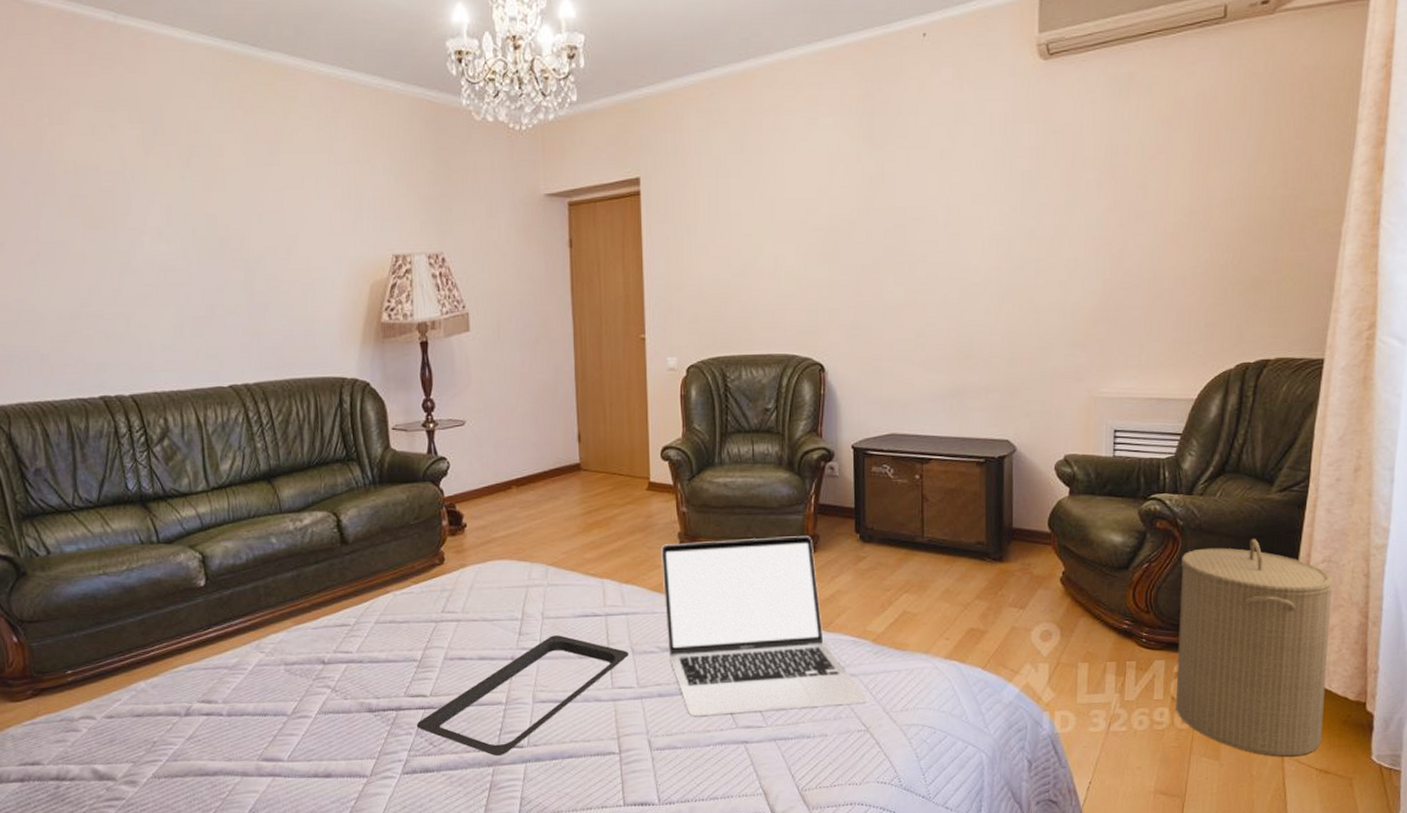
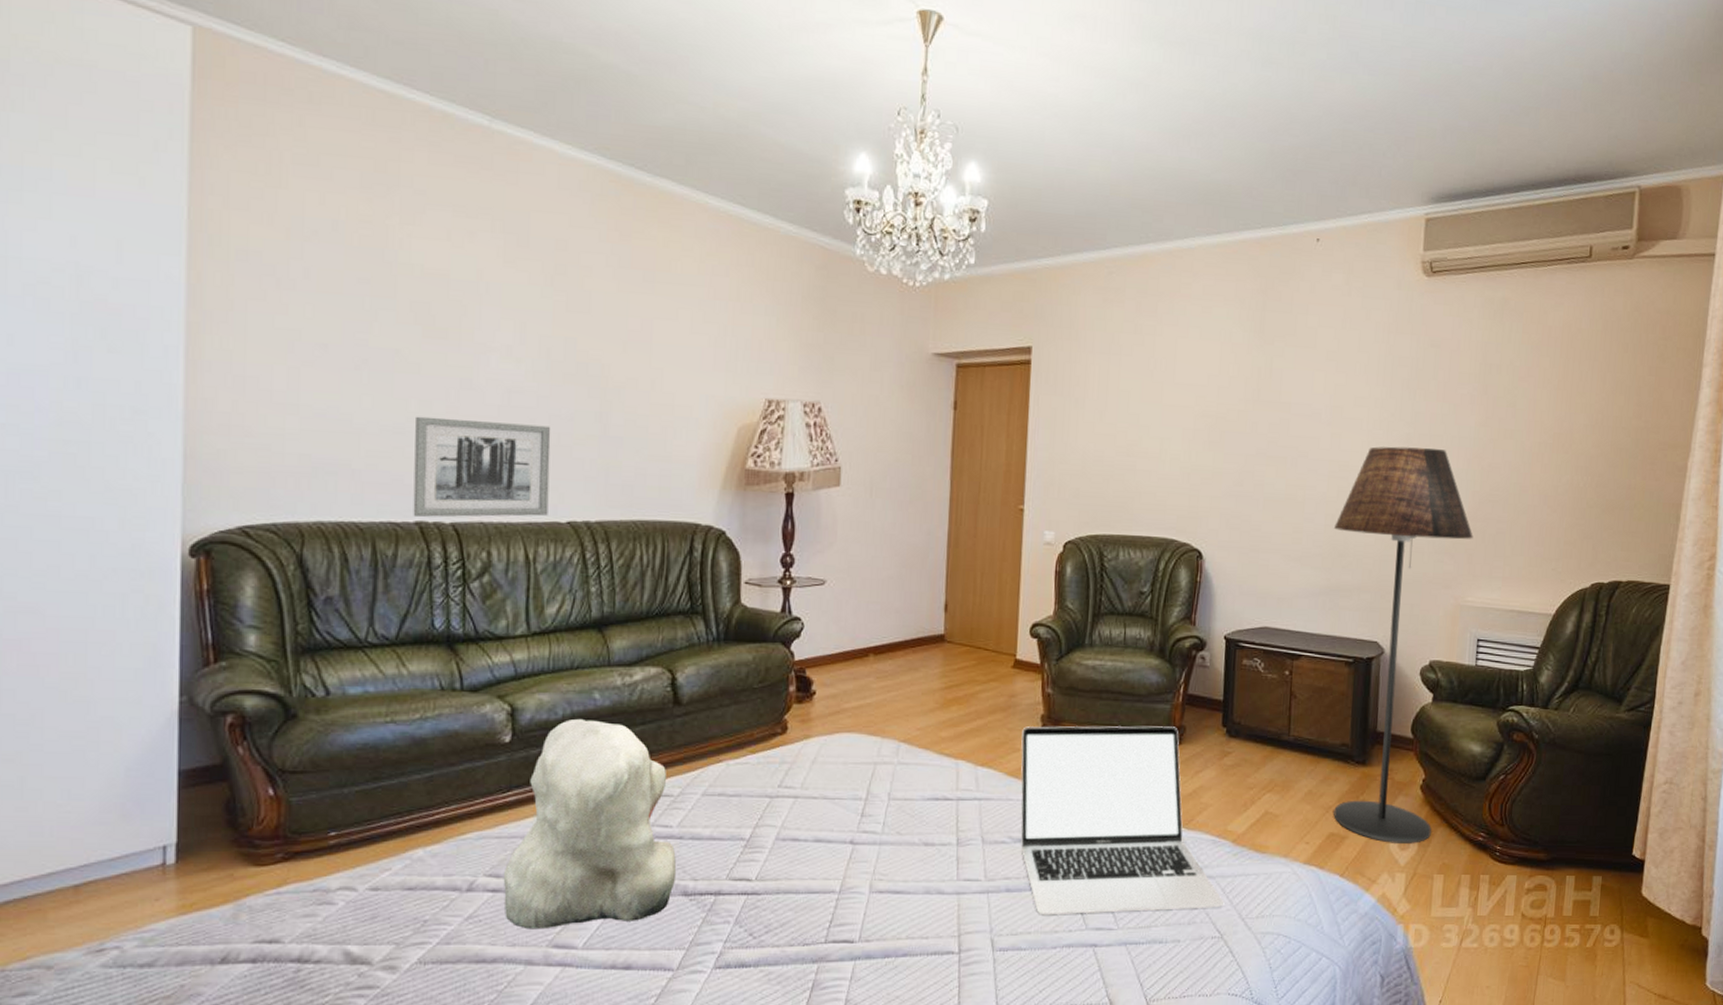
wall art: none [88,299,212,393] -> present [413,416,551,518]
teddy bear: none [213,561,361,746] -> present [503,718,677,930]
serving tray: present [416,635,628,755] -> none [736,819,978,951]
floor lamp: none [958,240,1106,635] -> present [1333,446,1473,844]
laundry hamper: present [1176,539,1334,757] -> none [1525,757,1675,980]

